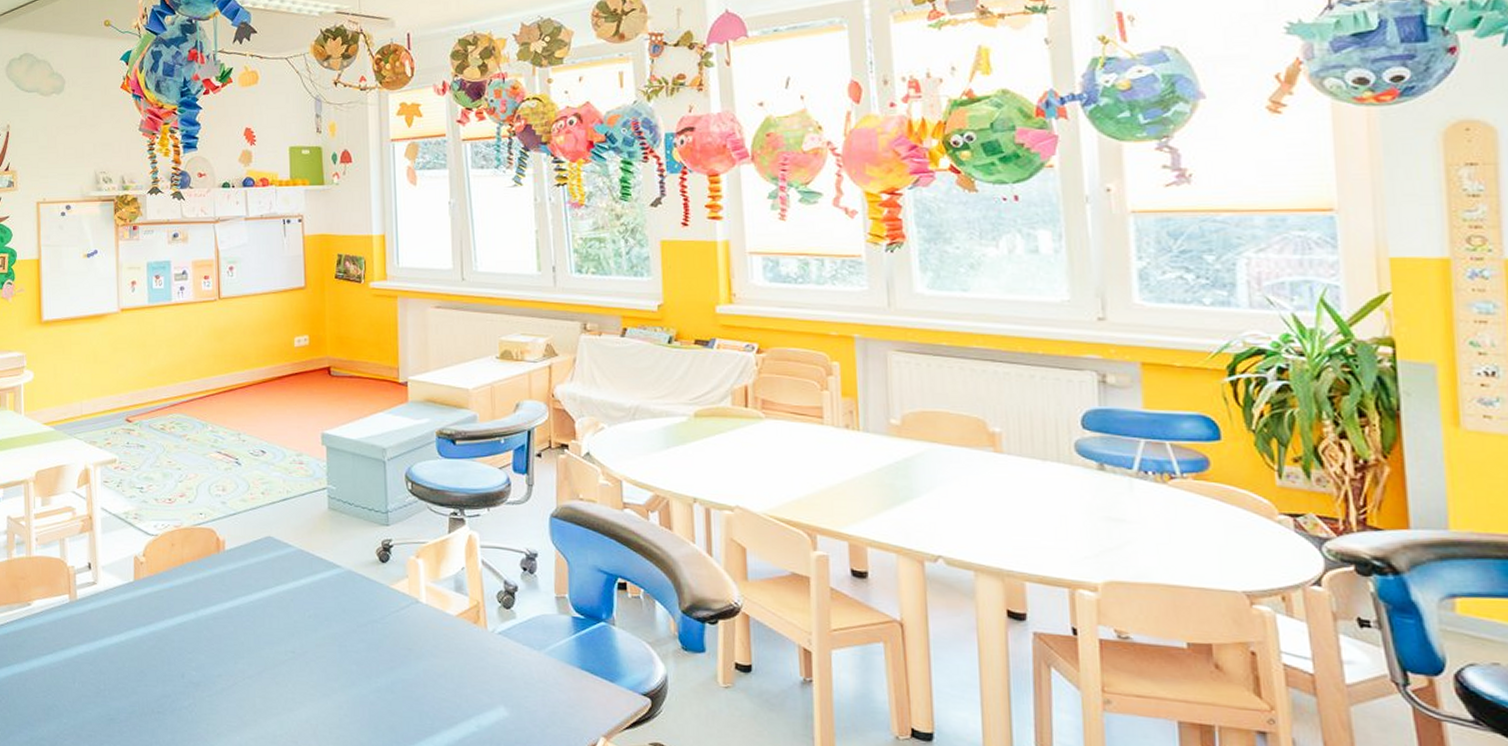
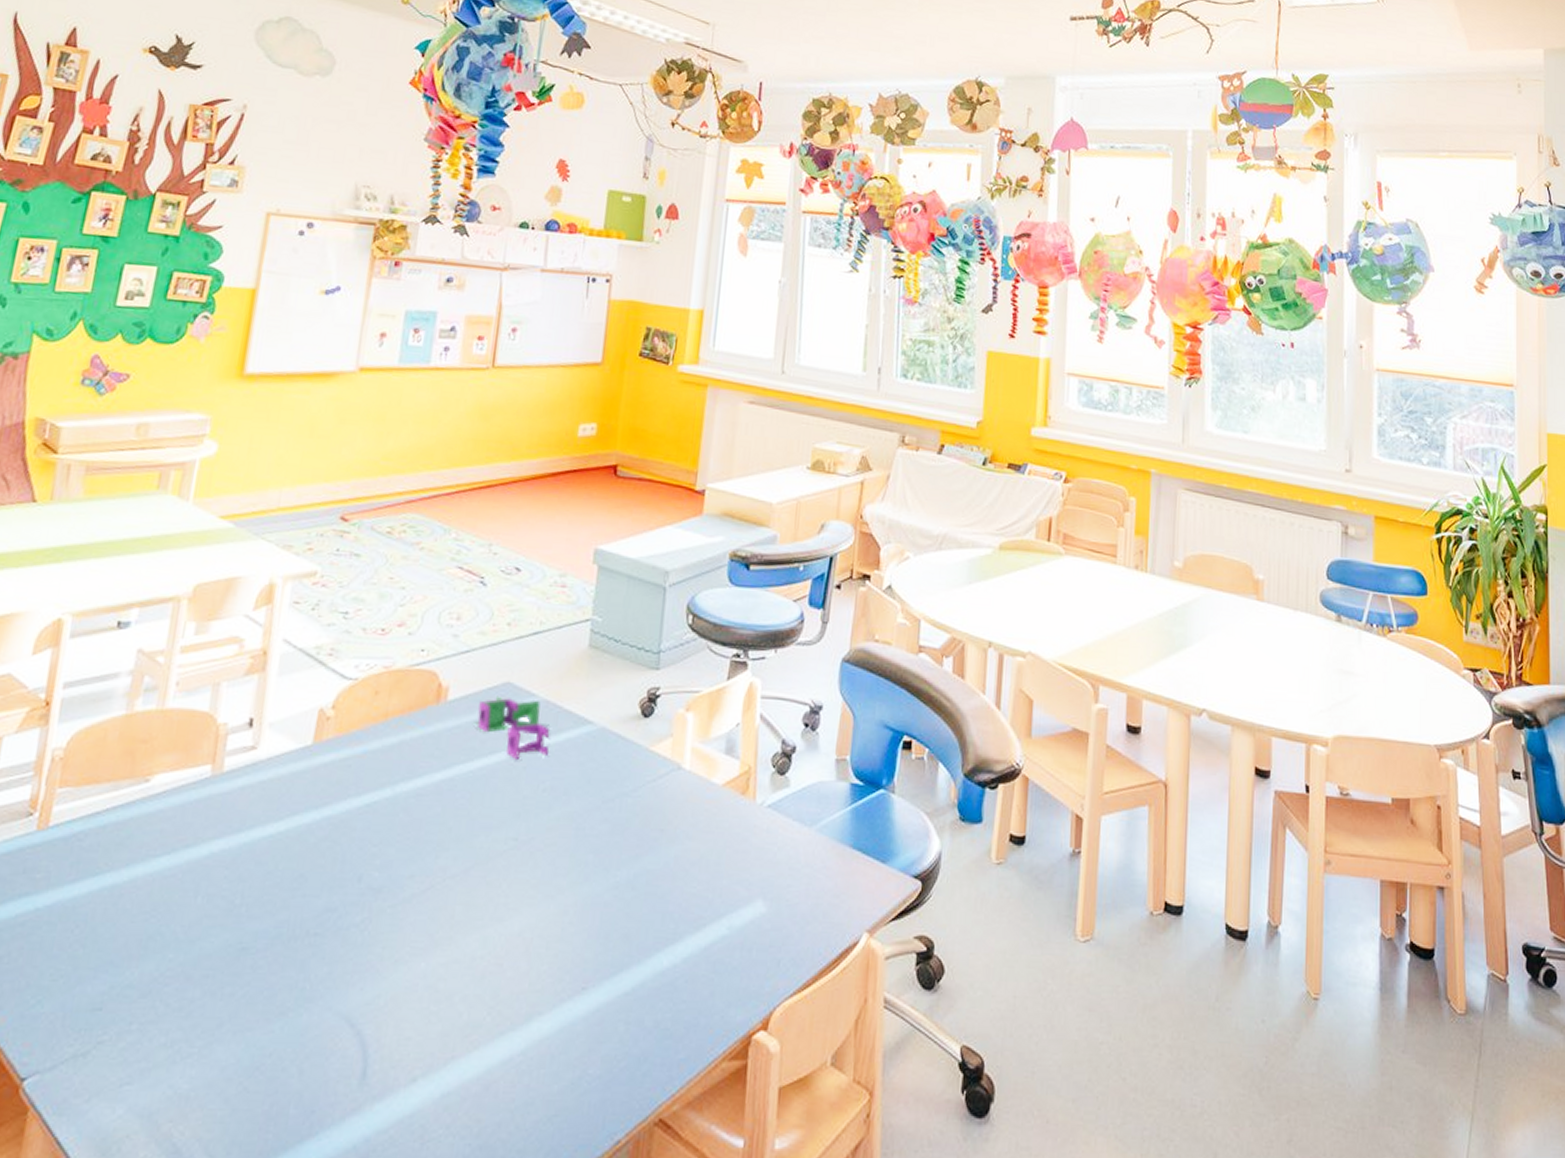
puzzle: none [247,546,308,595] -> present [474,695,550,761]

